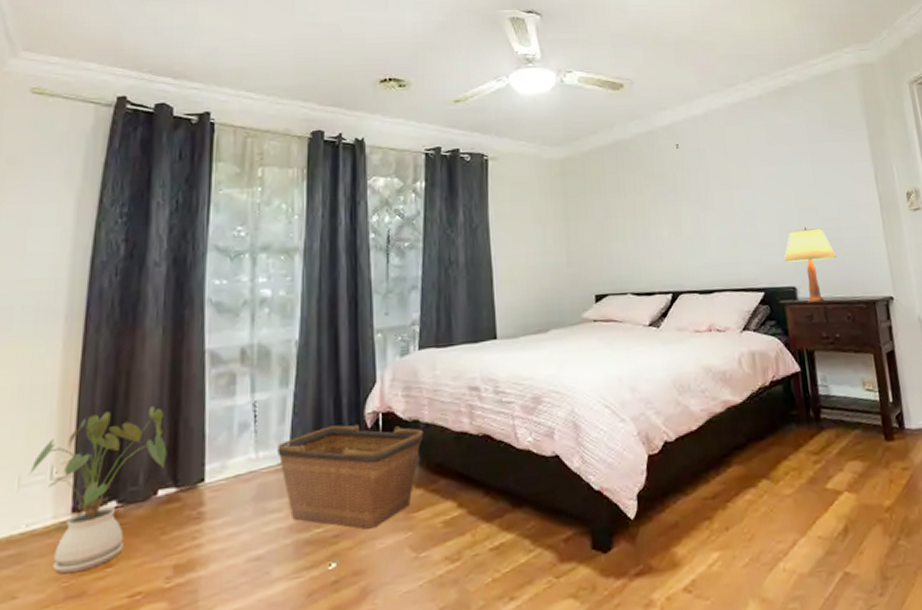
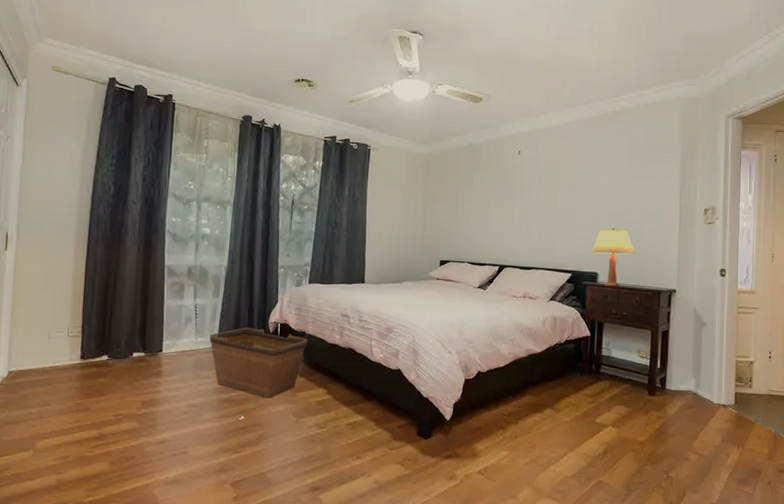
house plant: present [29,406,167,574] -> none [55,298,139,396]

